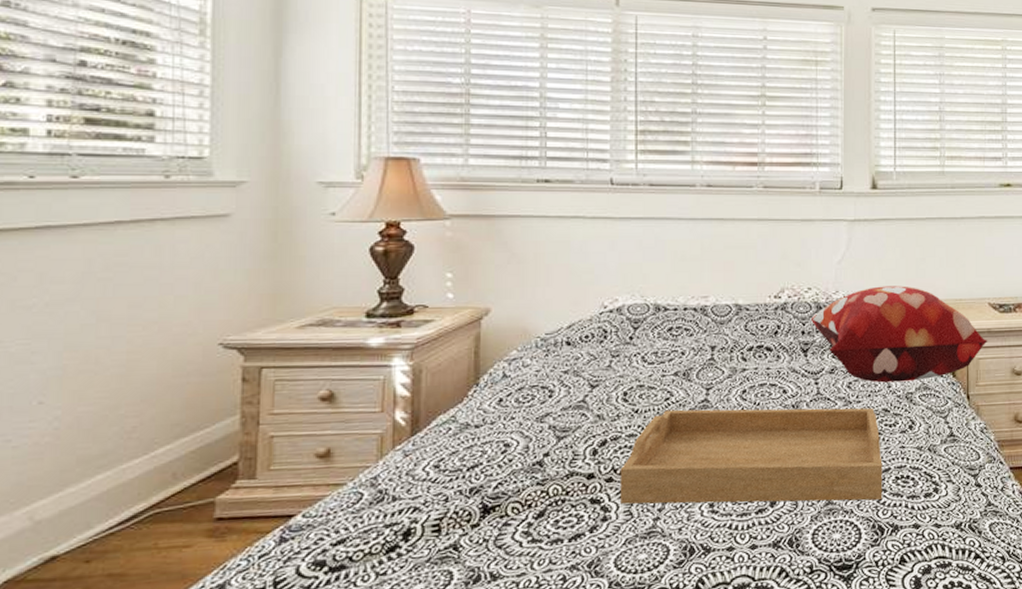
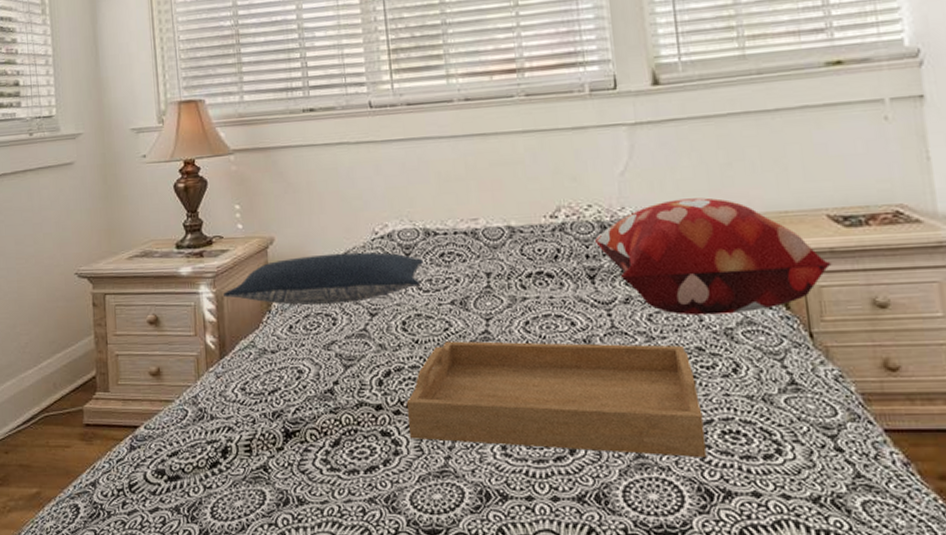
pillow: none [423,325,652,378] -> present [224,252,425,305]

